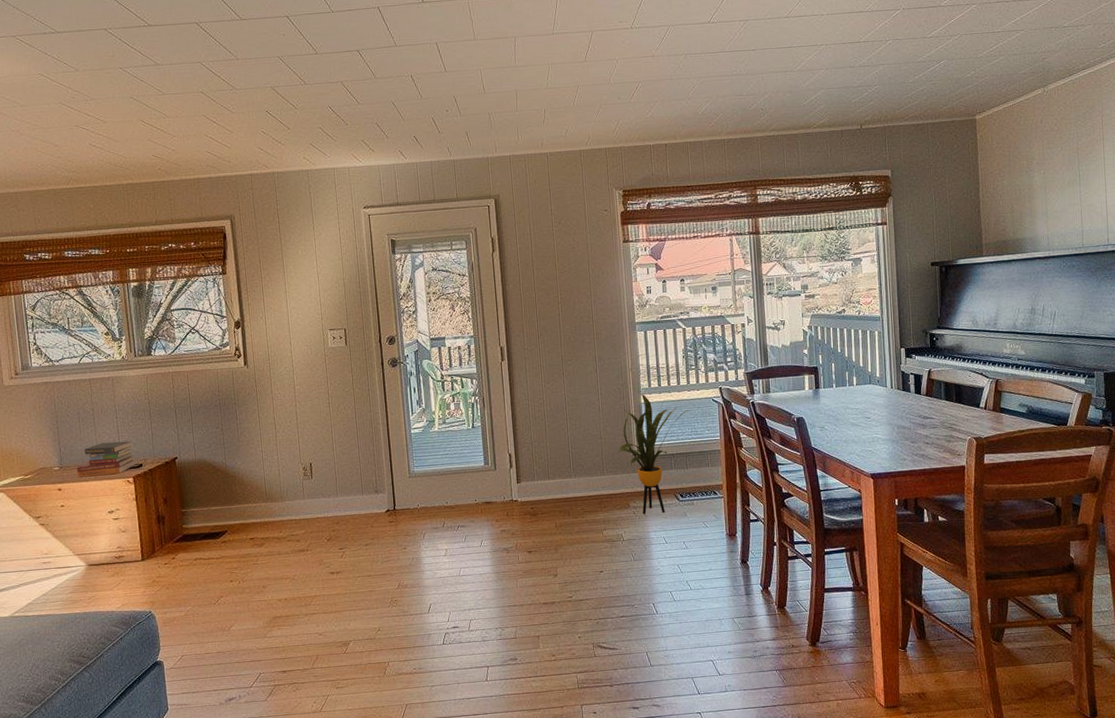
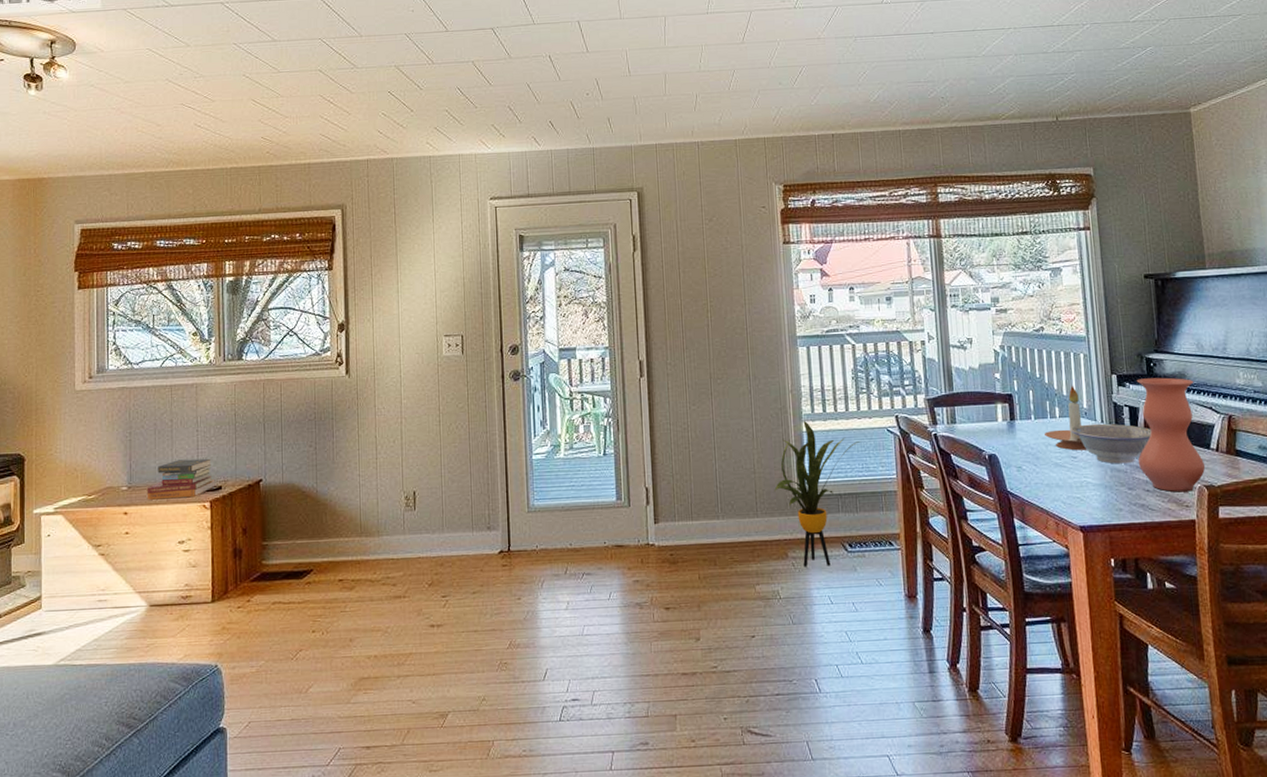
candle holder: none [844,359,879,412] -> present [1045,386,1087,451]
bowl: none [865,389,932,423] -> present [1070,423,1152,464]
vase: none [920,349,975,444] -> present [1136,377,1206,493]

